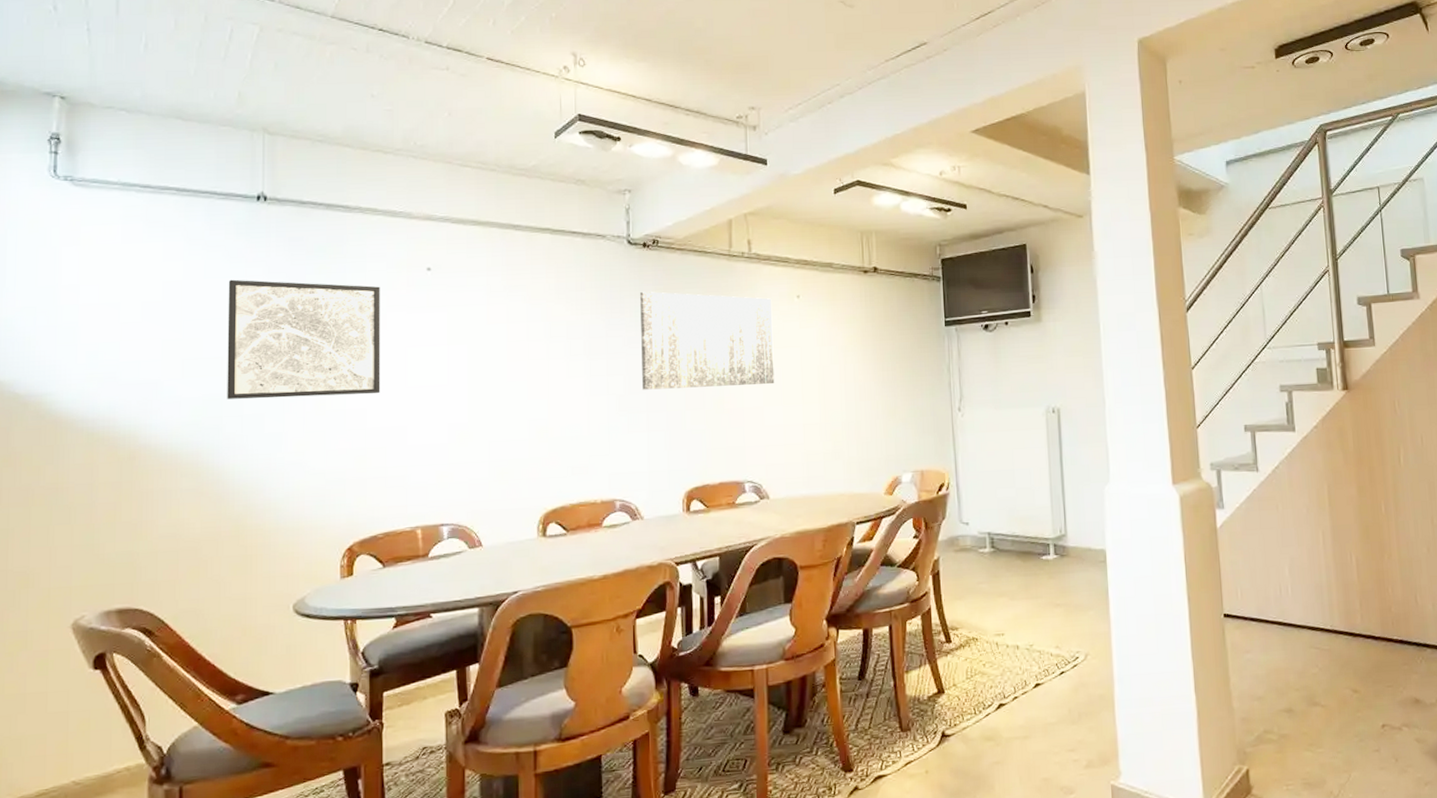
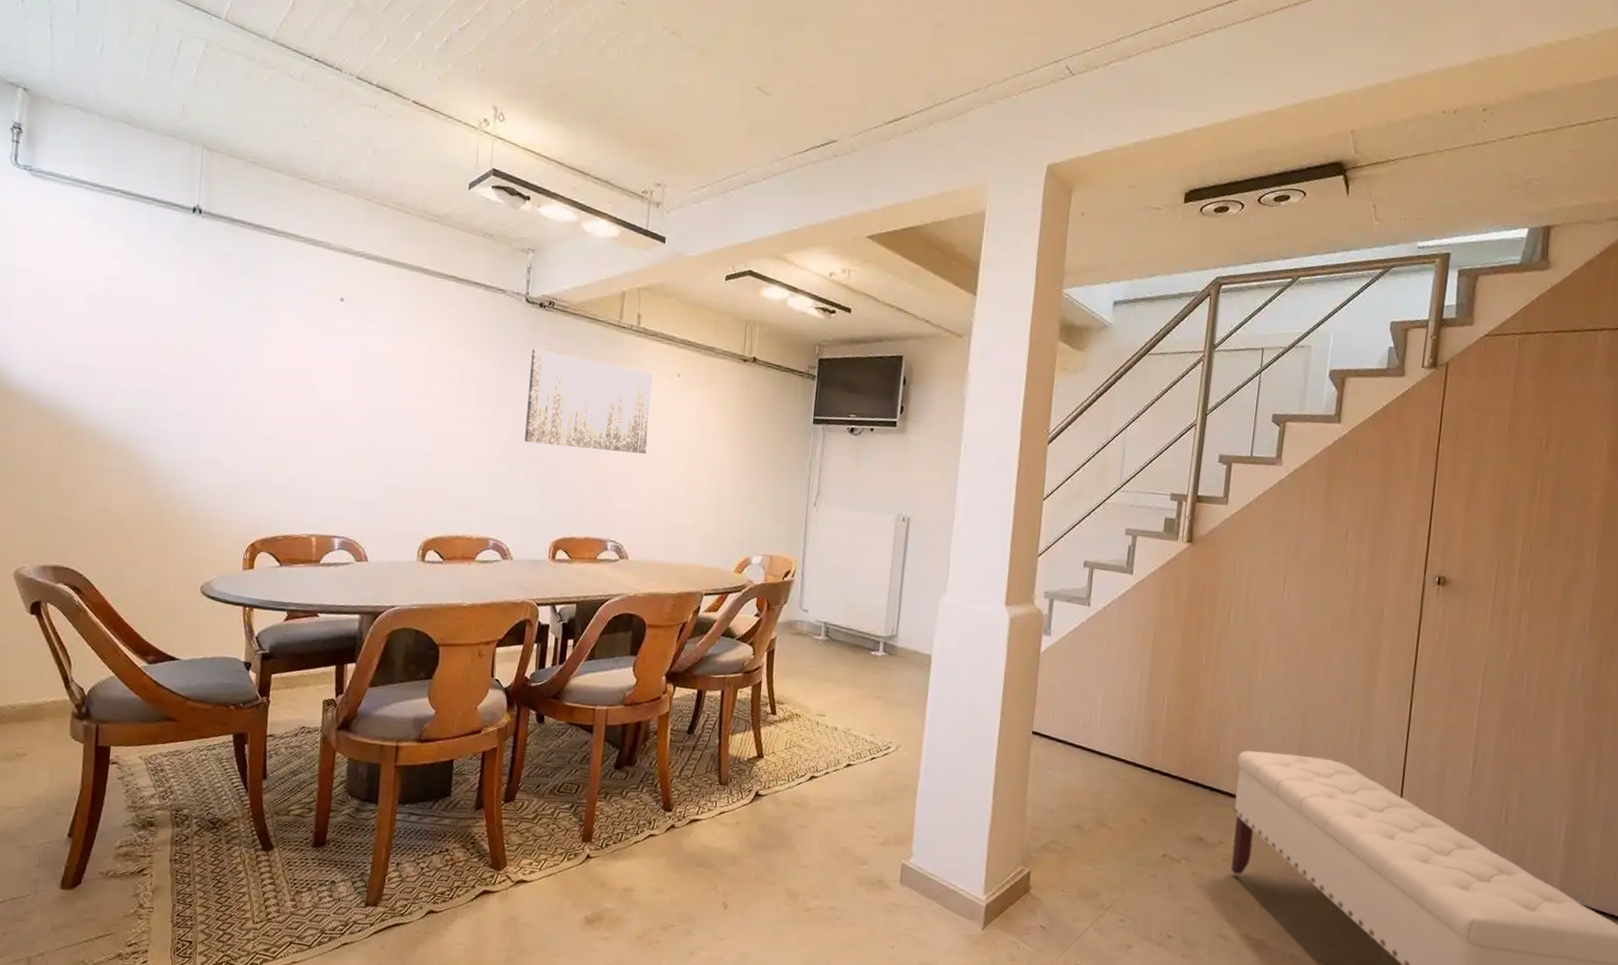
wall art: present [227,279,381,399] -> none [155,284,297,410]

